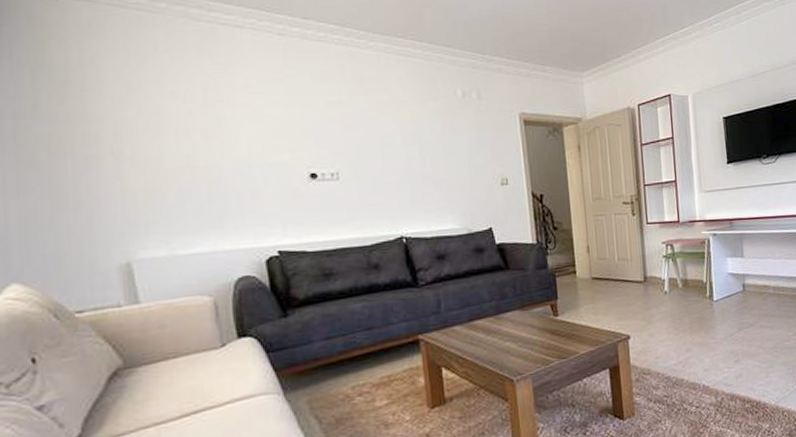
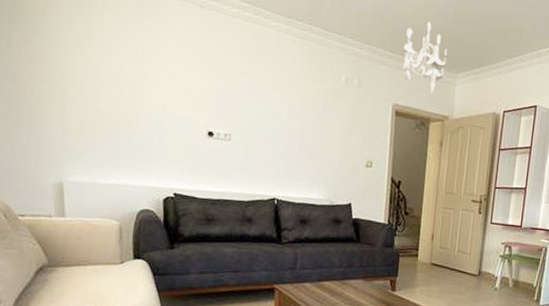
chandelier: none [521,22,569,98] -> present [403,22,447,95]

